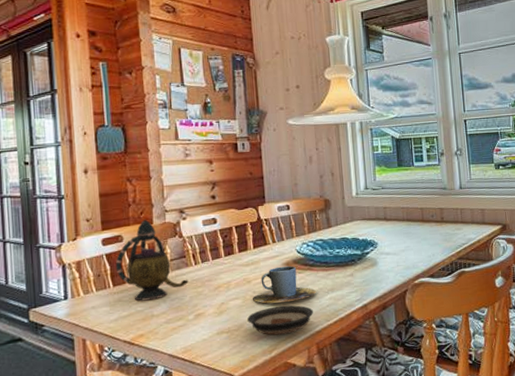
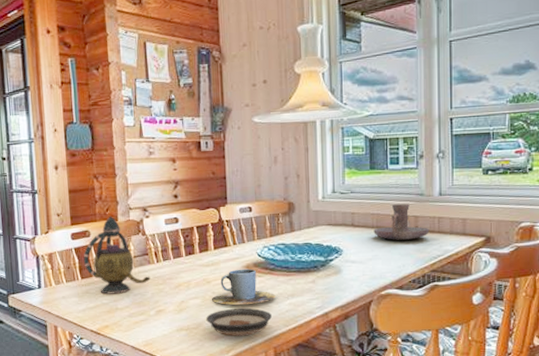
candle holder: none [404,197,454,232] -> present [373,204,430,240]

